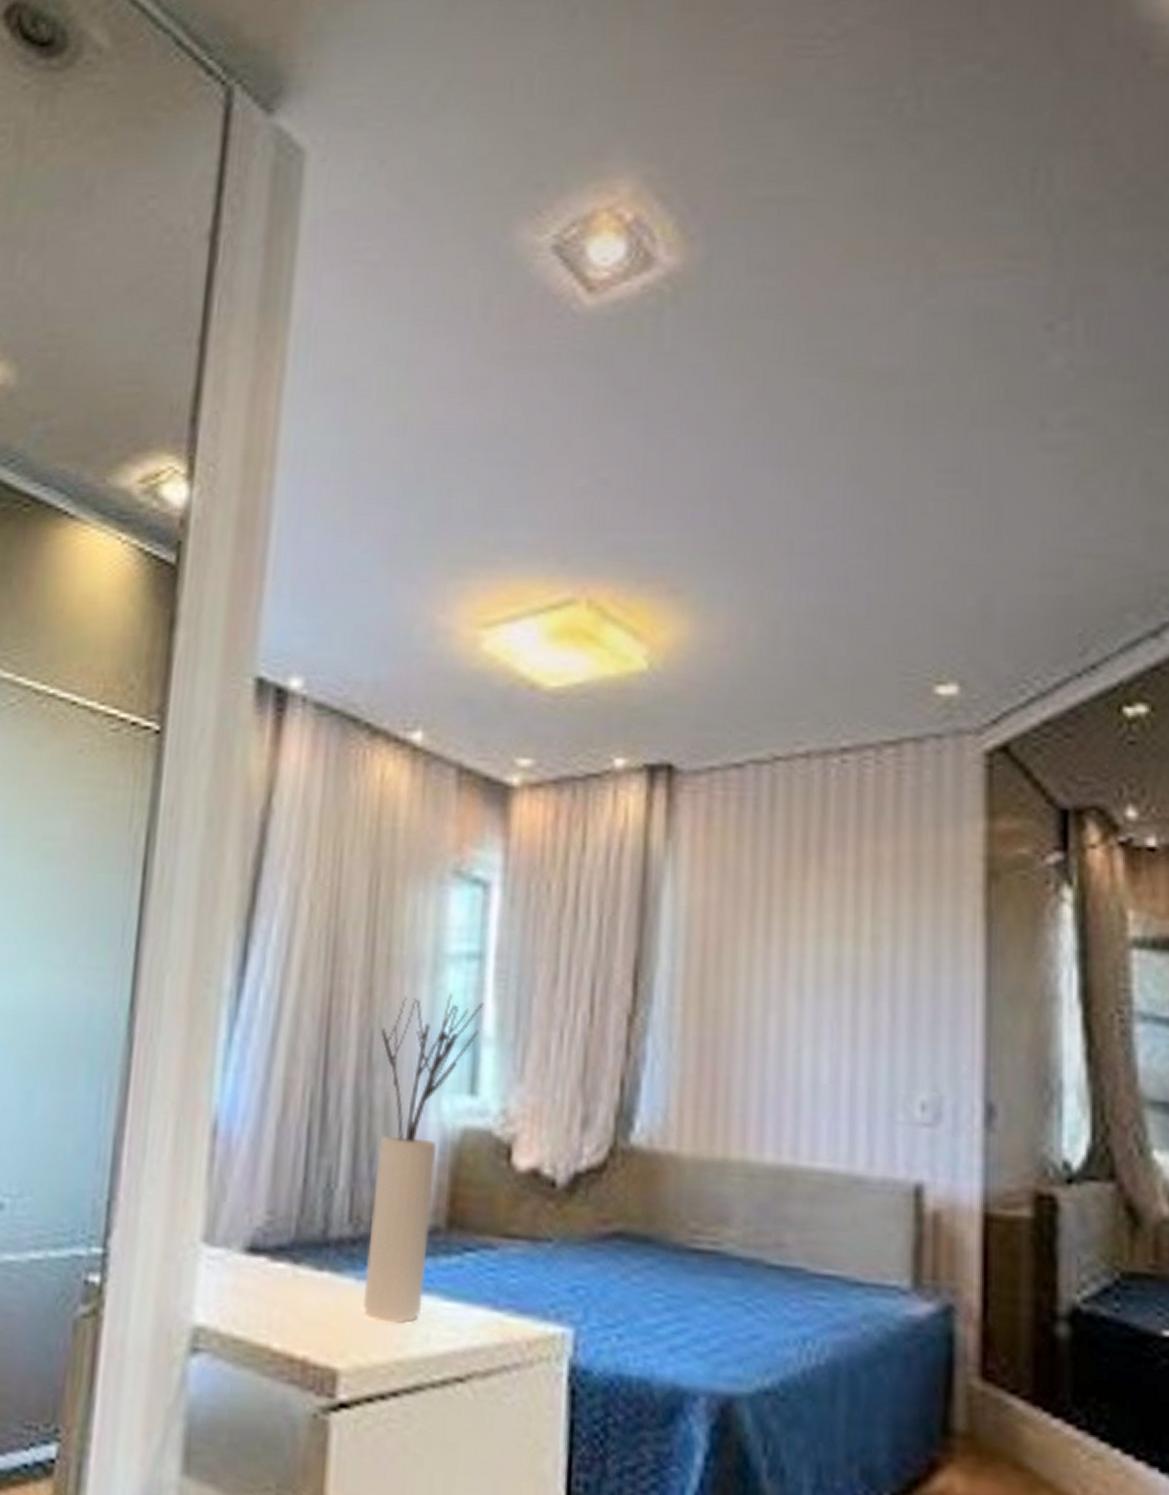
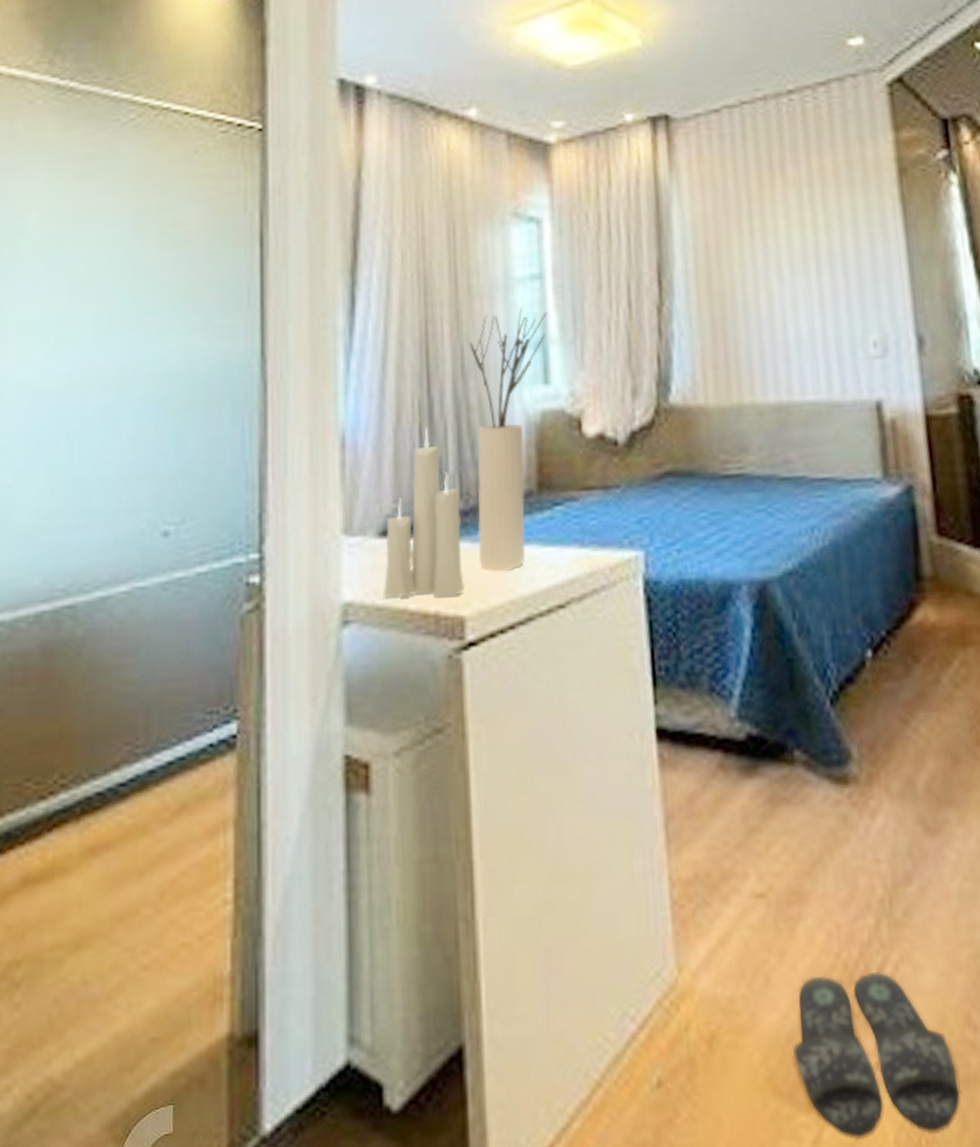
candle: none [242,1127,349,1342] -> present [382,428,466,598]

